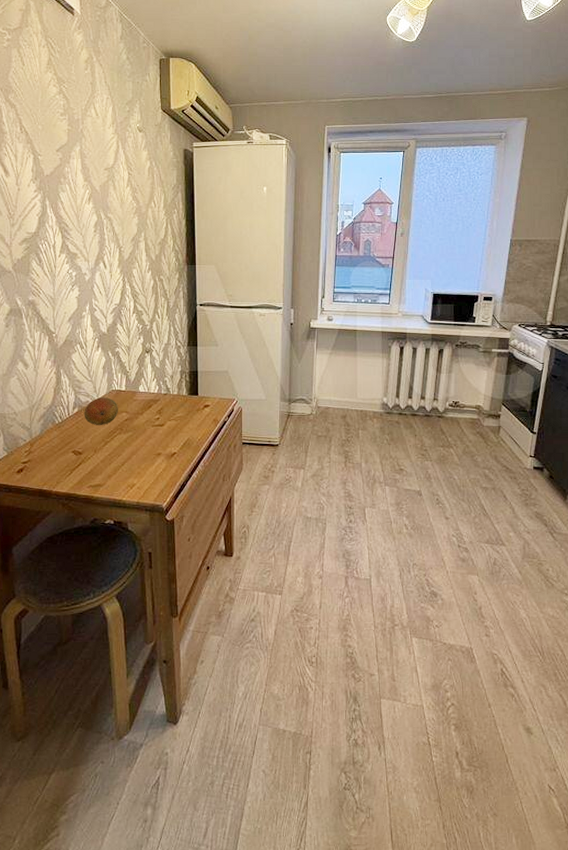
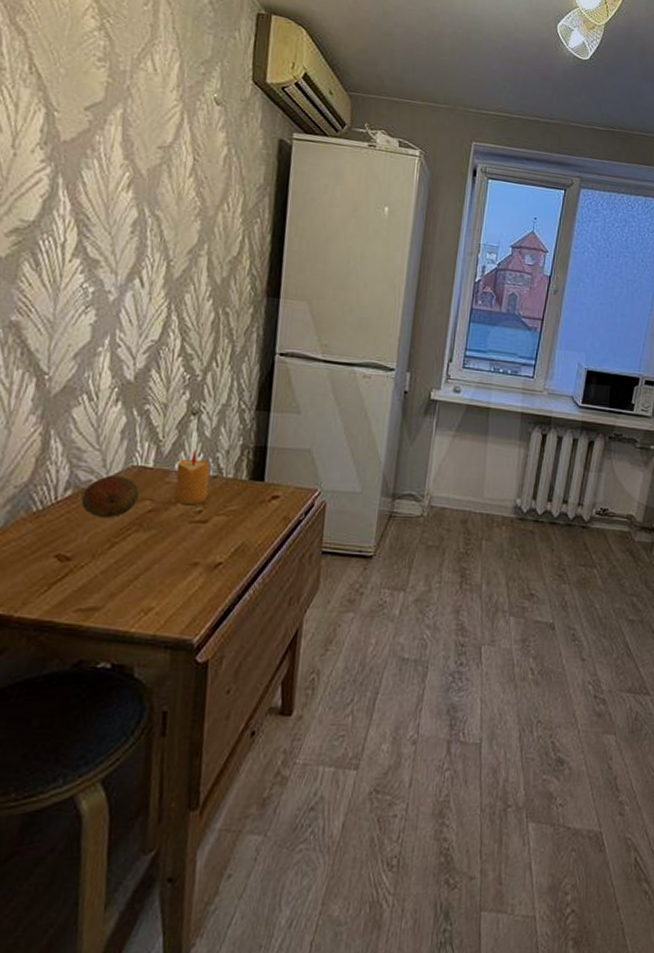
candle: none [140,375,162,415] -> present [174,448,211,505]

